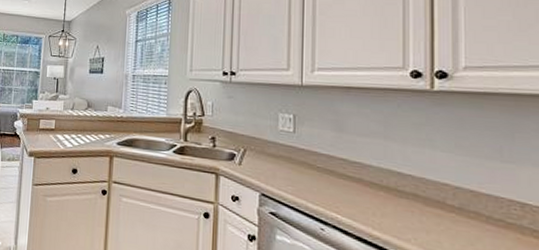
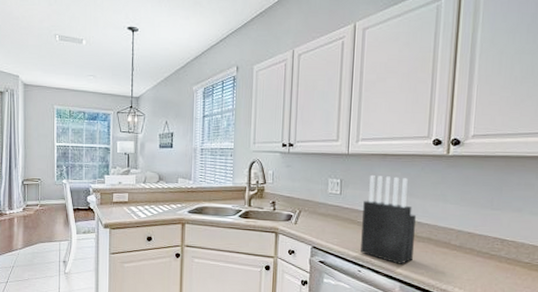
knife block: none [323,112,396,226] -> present [361,175,417,264]

